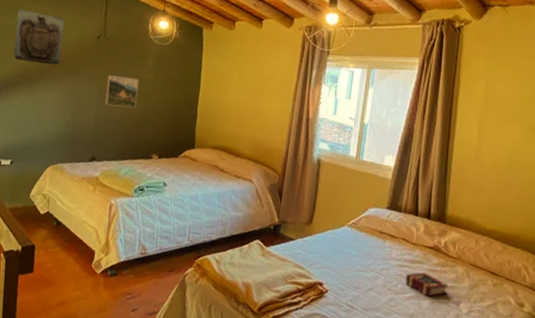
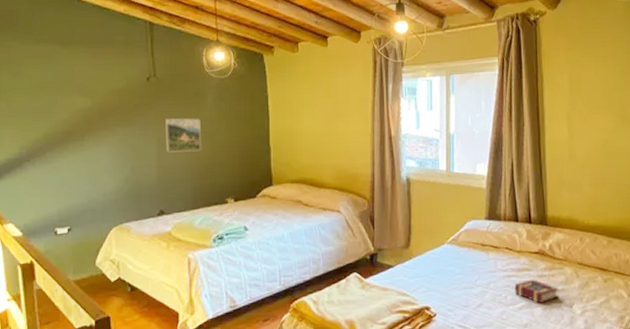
wall sculpture: present [13,9,65,65] -> none [51,58,109,116]

